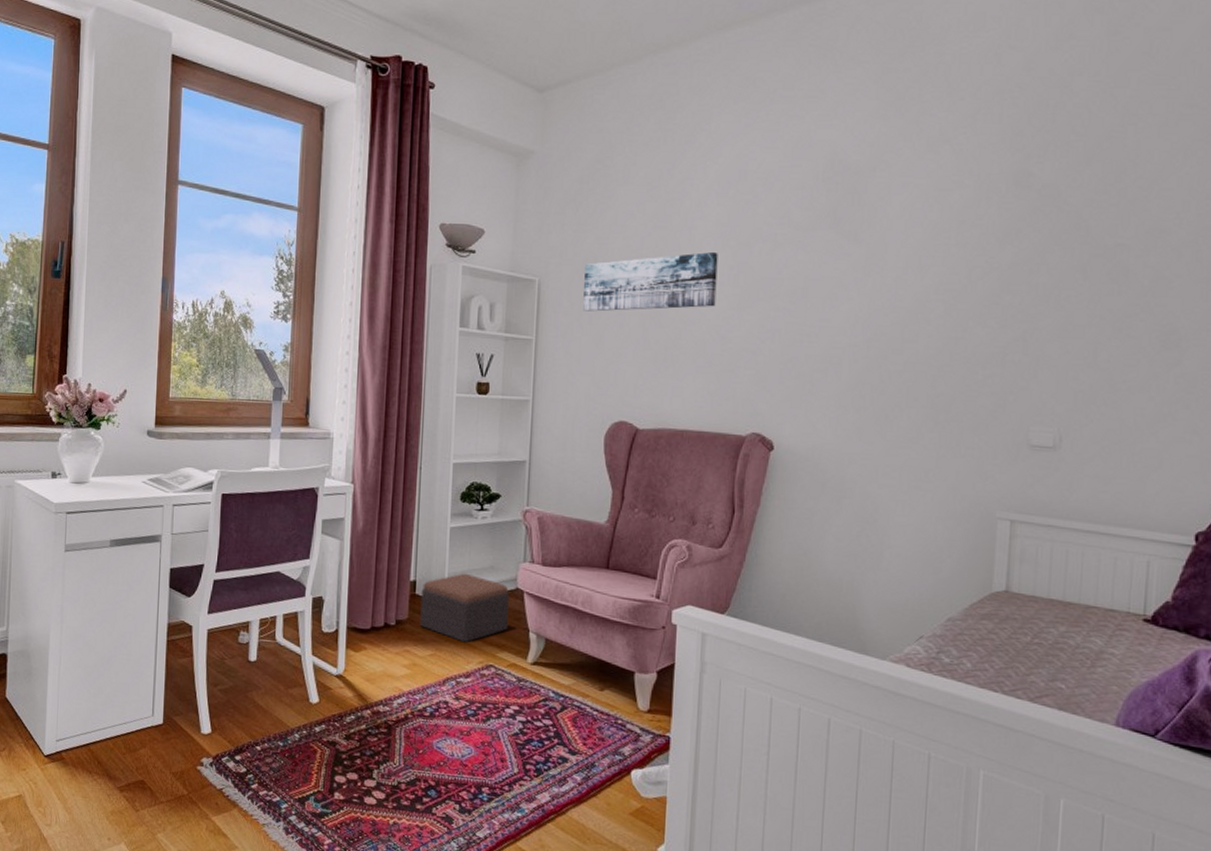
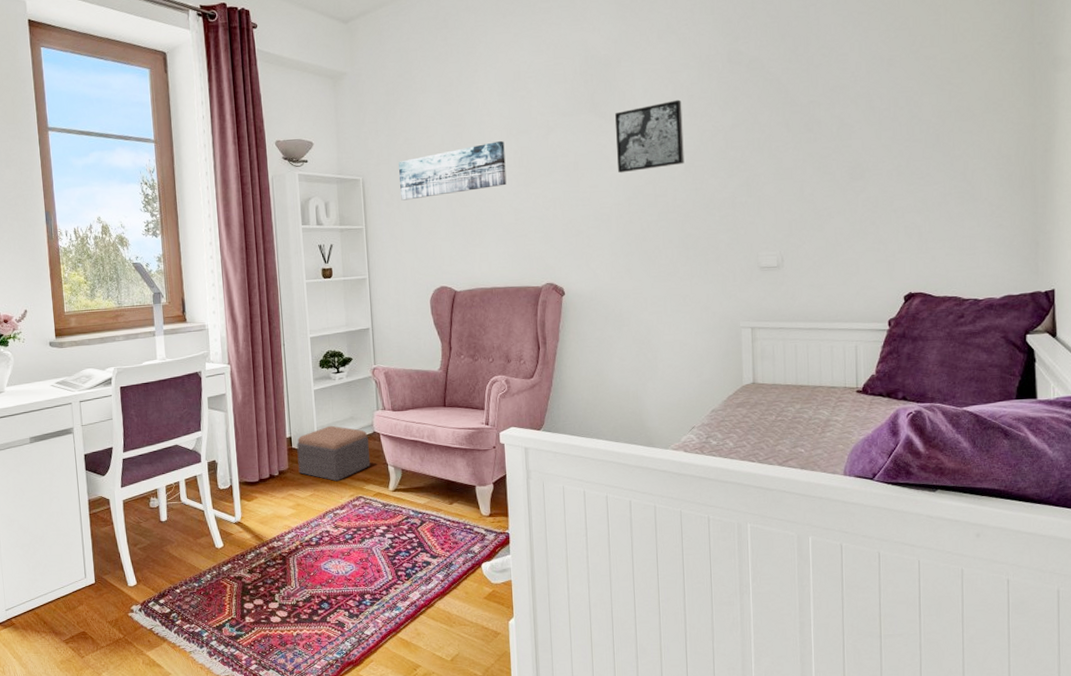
wall art: none [858,224,949,308] -> present [614,99,684,173]

